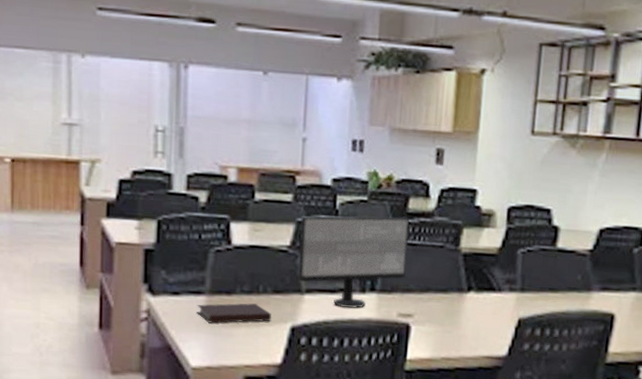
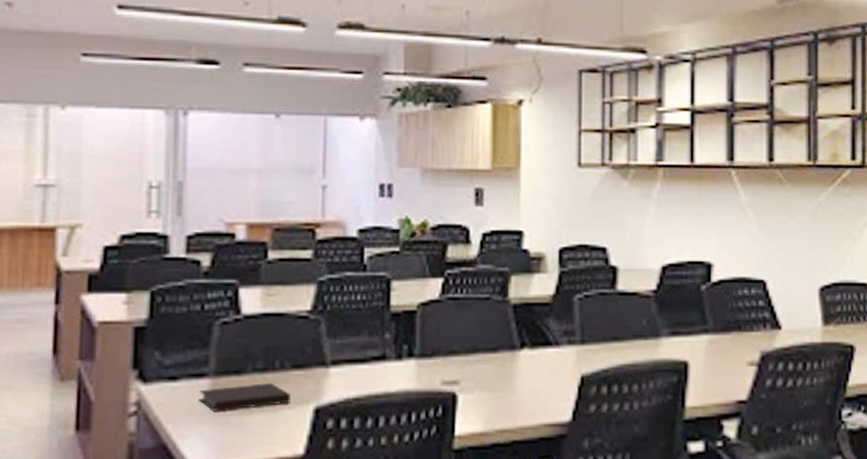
computer monitor: present [298,215,410,308] -> none [321,267,450,380]

